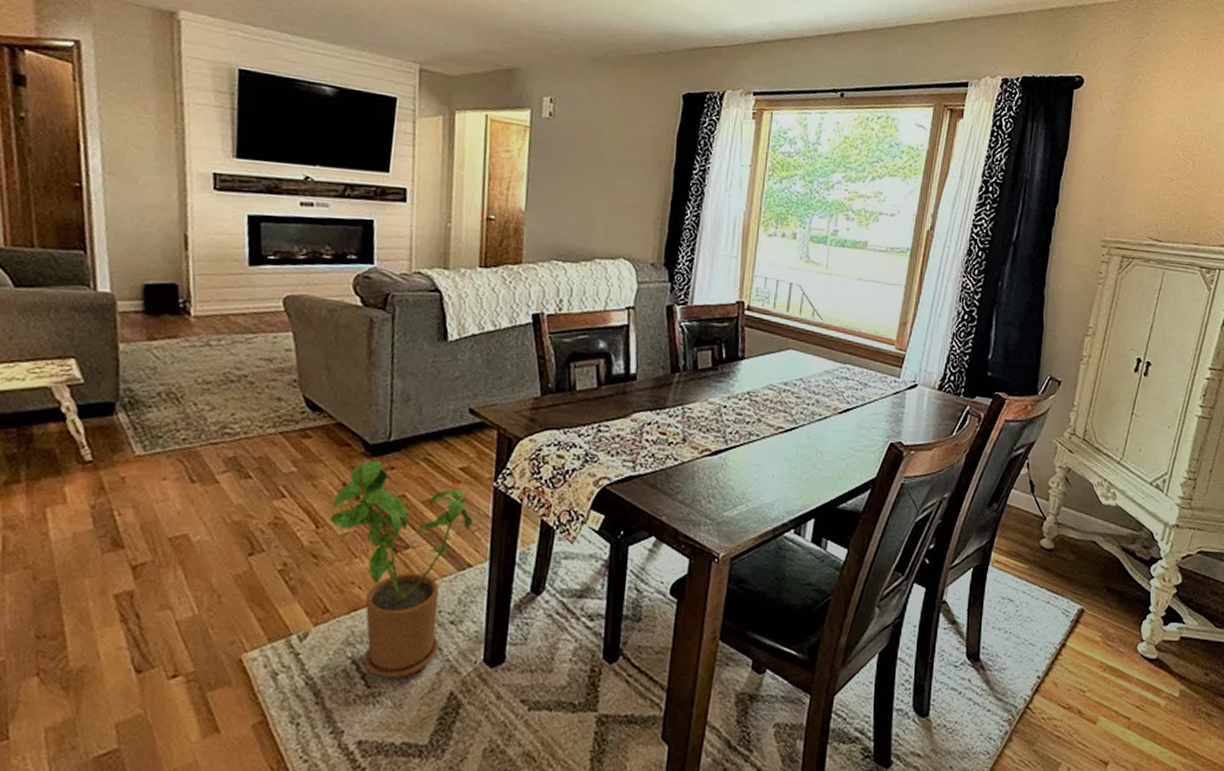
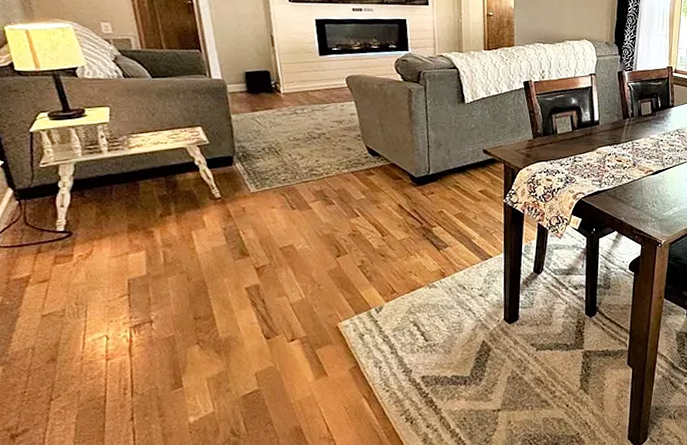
house plant: present [329,460,474,679] -> none [391,188,491,335]

